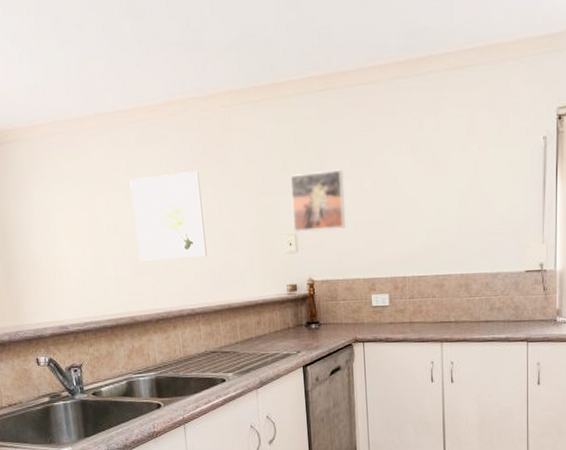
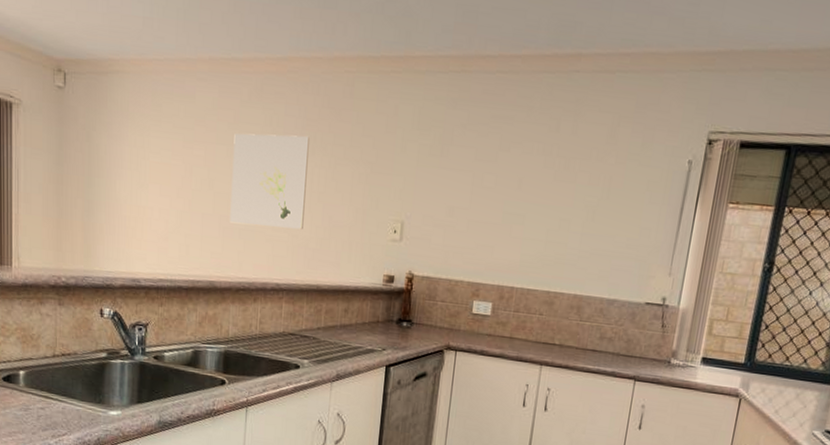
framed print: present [290,169,346,232] -> none [401,157,465,225]

